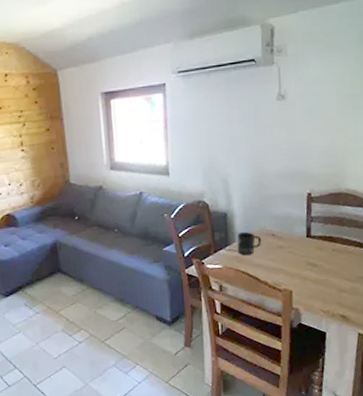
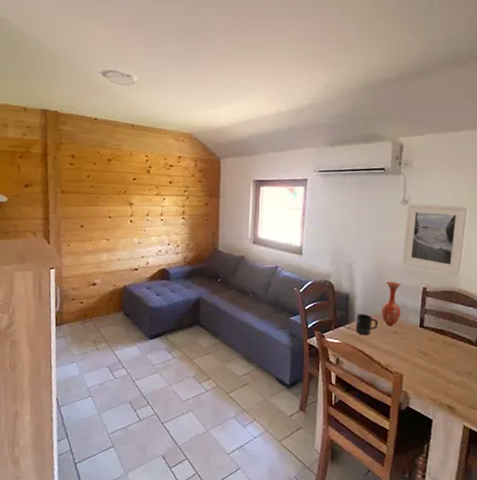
vase: none [264,191,286,241] -> present [381,282,402,326]
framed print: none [281,93,353,175] -> present [401,203,469,276]

